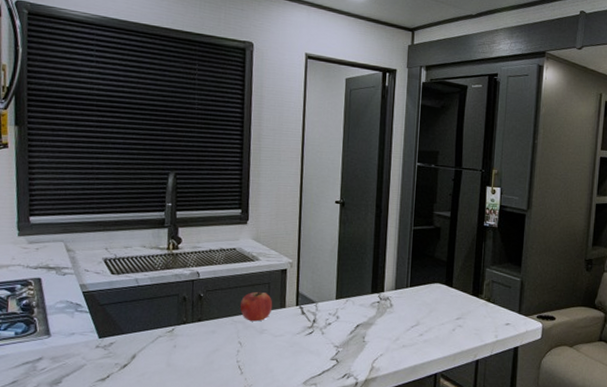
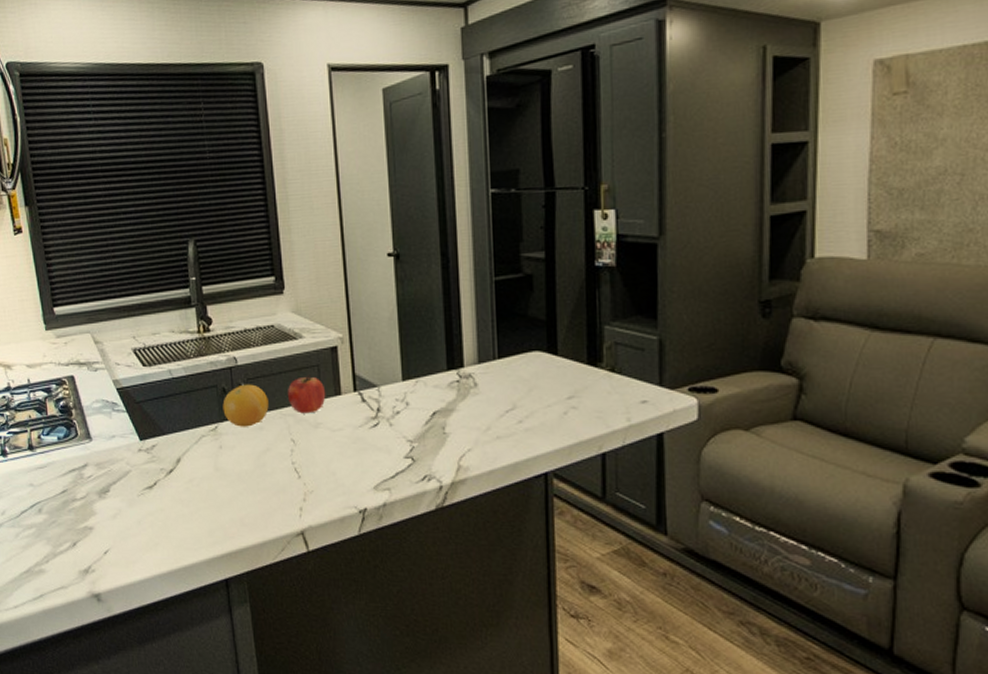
fruit: none [181,295,223,330] -> present [222,384,269,427]

